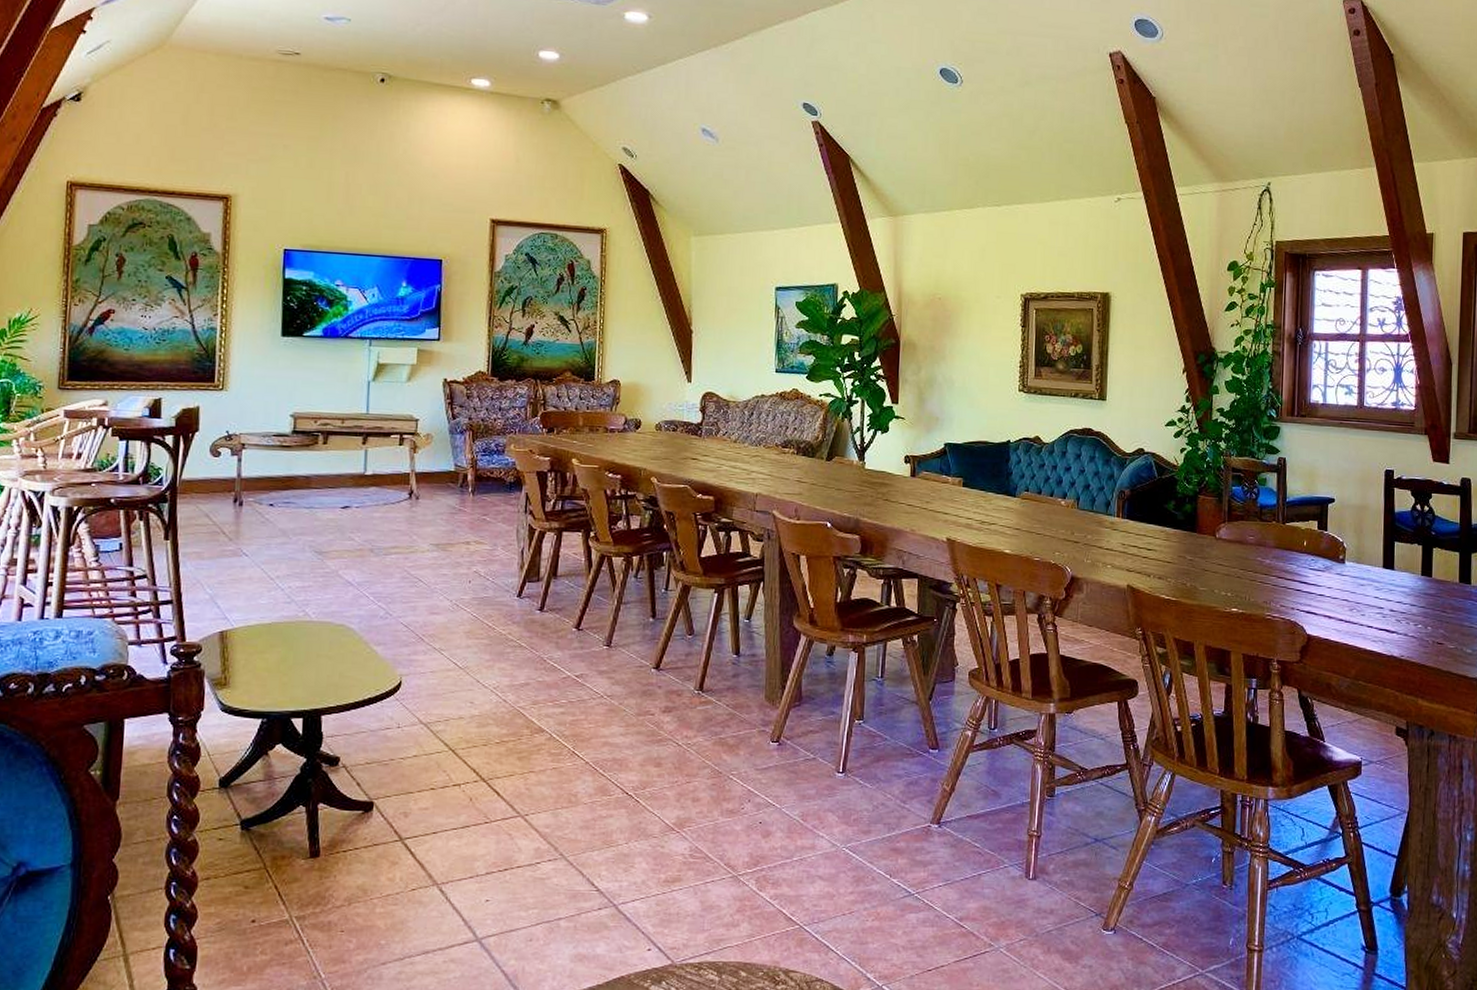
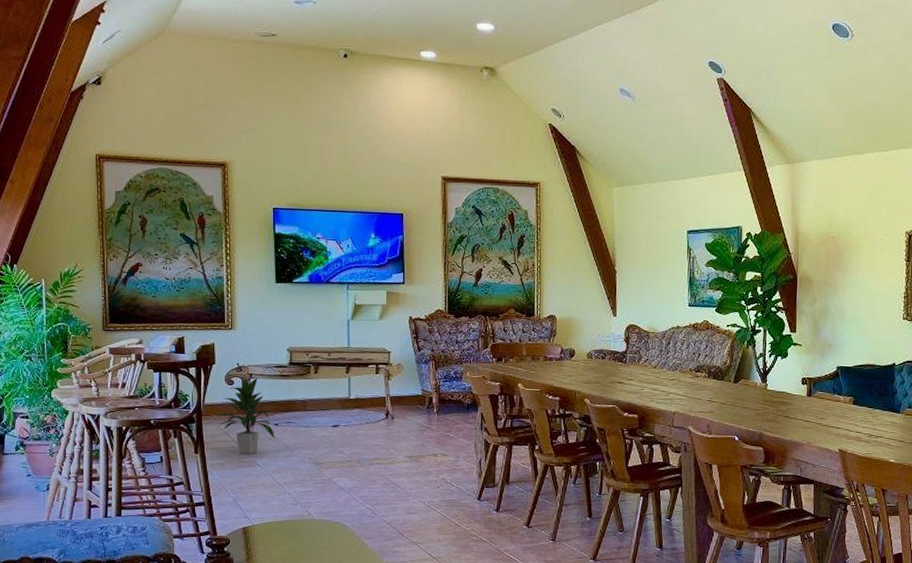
indoor plant: none [194,448,269,541] -> present [215,377,275,454]

